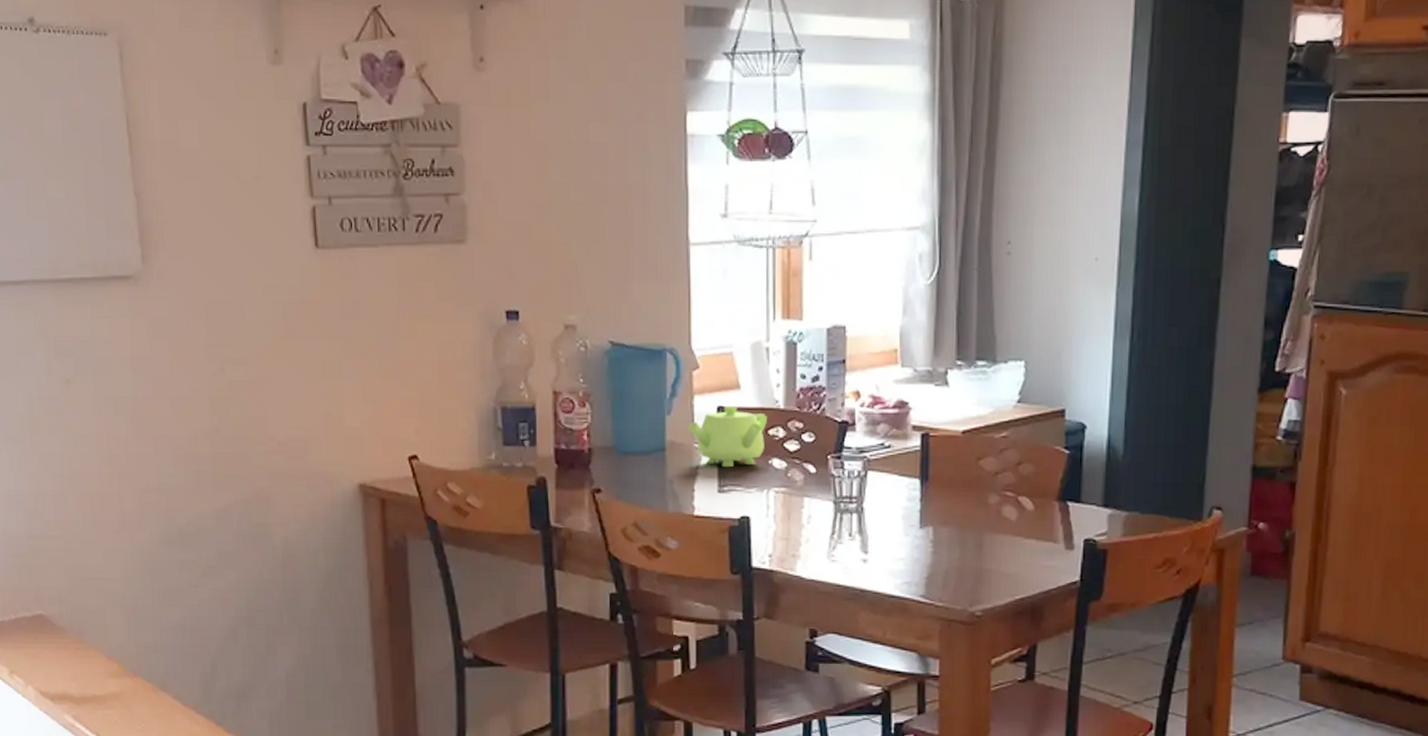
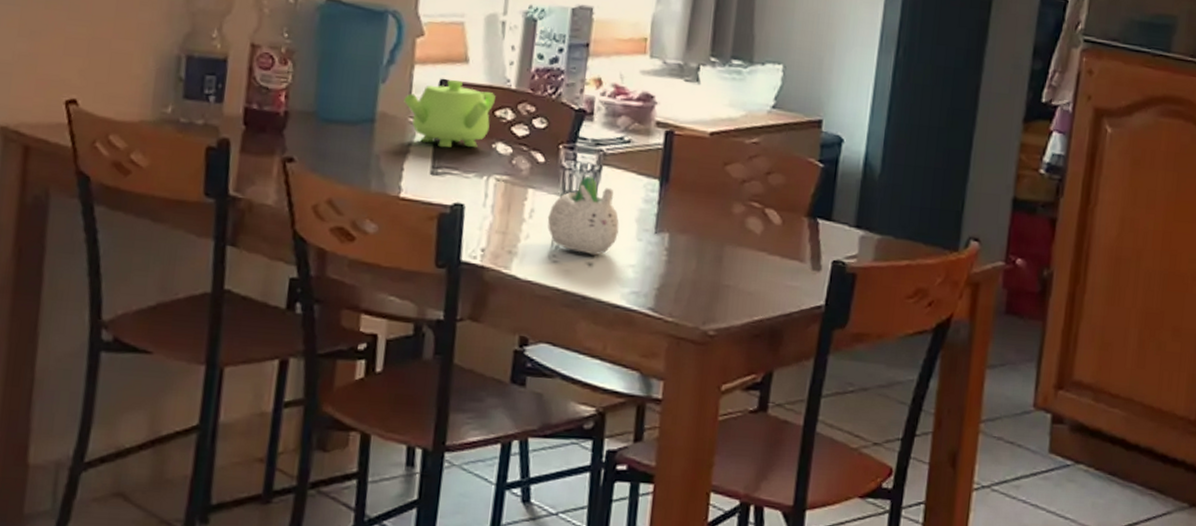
succulent planter: none [823,481,887,553] -> present [547,175,619,256]

